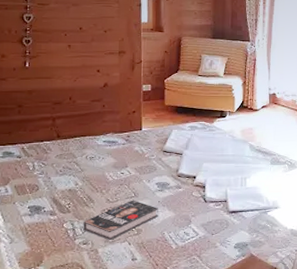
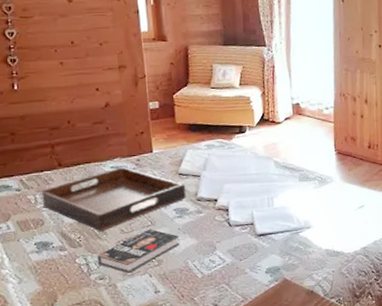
serving tray: none [39,142,168,200] -> present [41,167,186,232]

